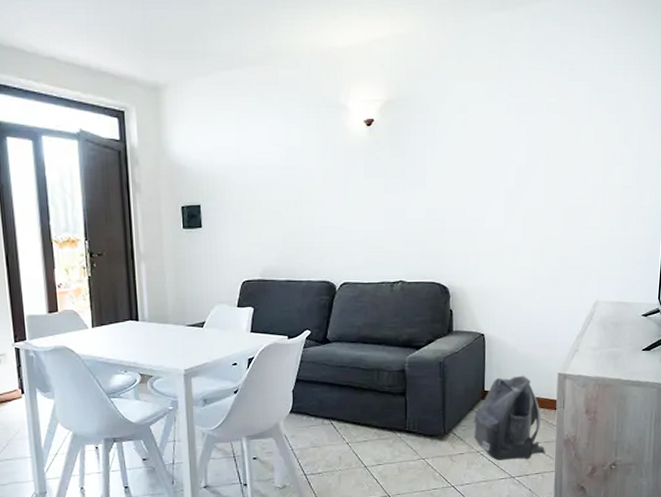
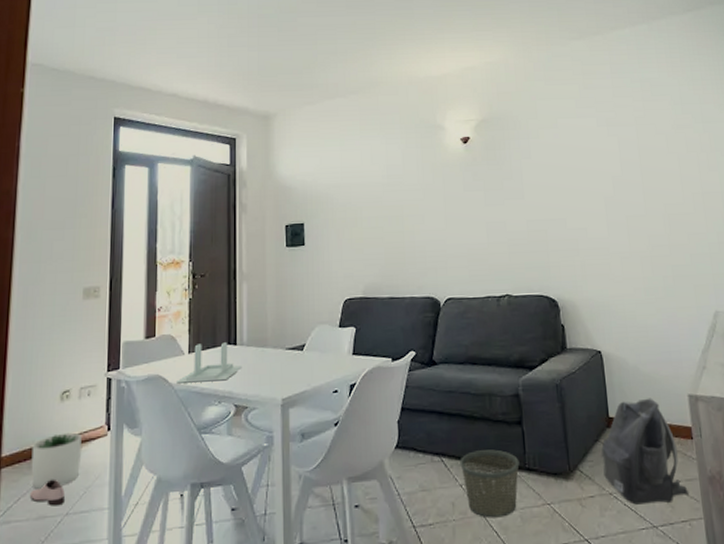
napkin holder: none [83,318,145,354] -> present [177,342,242,384]
basket: none [347,415,401,469] -> present [460,449,520,518]

